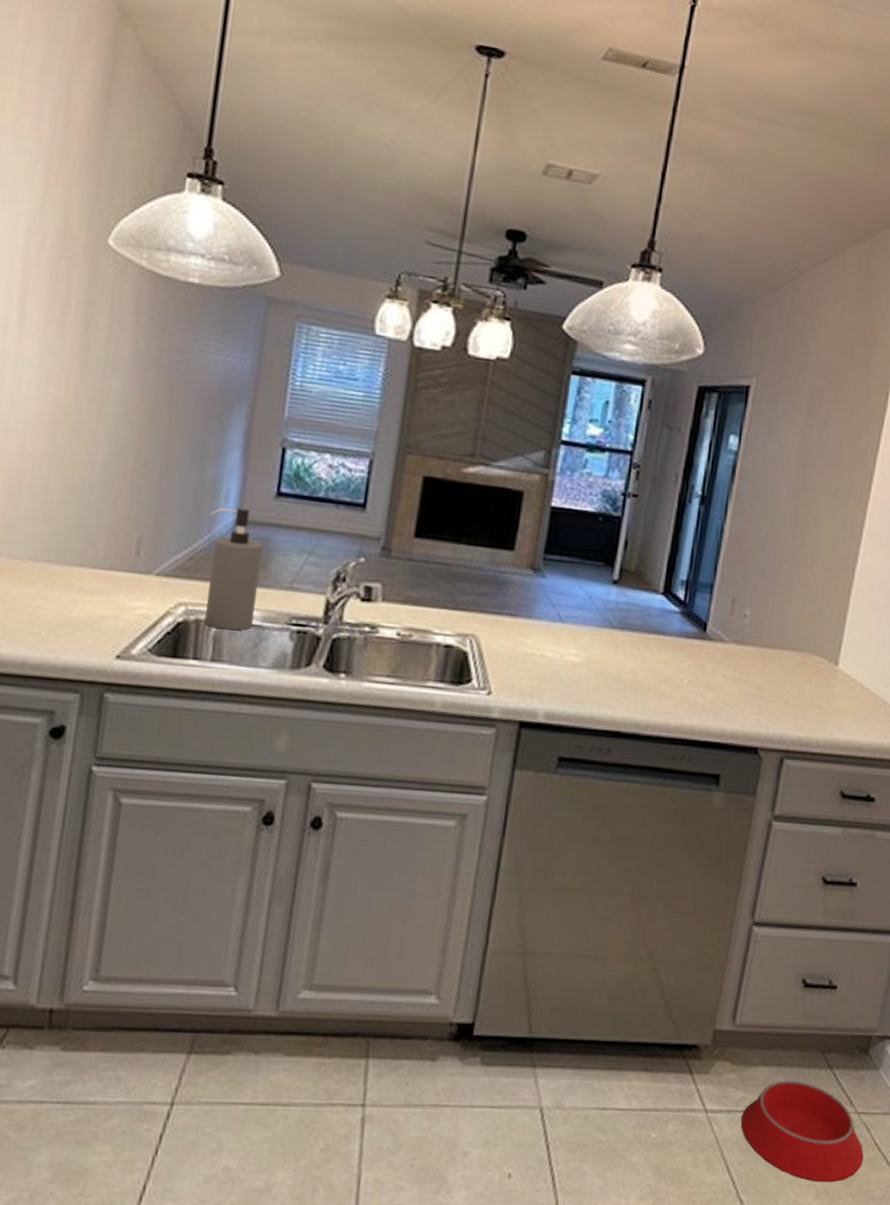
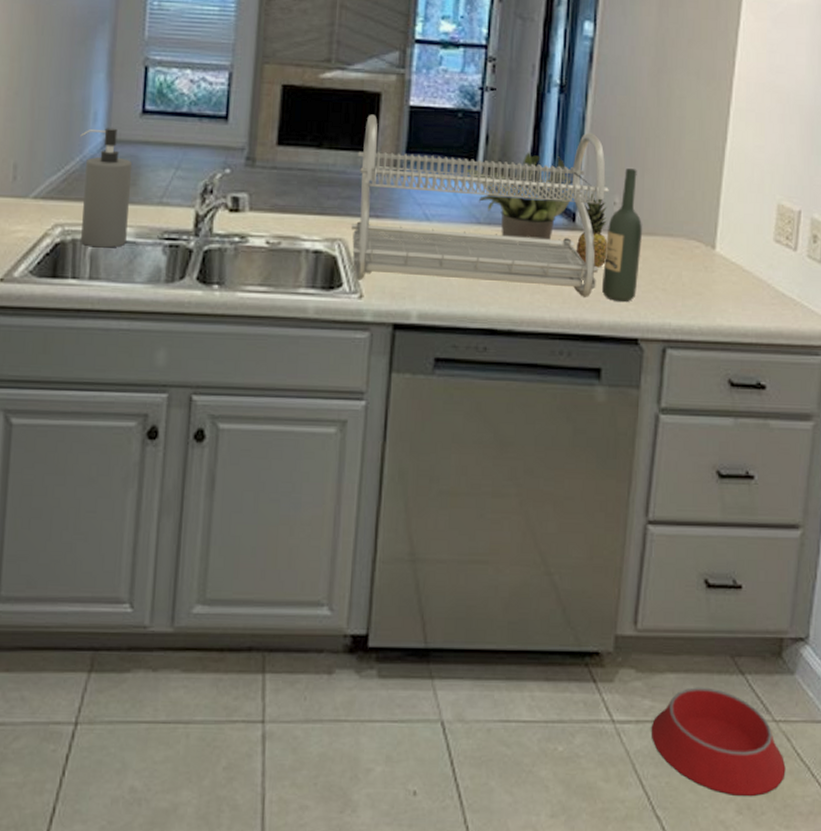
dish rack: none [483,512,741,706] -> present [351,114,609,297]
potted plant: none [603,558,707,653] -> present [466,150,573,245]
fruit: none [704,605,738,677] -> present [576,194,608,268]
wine bottle: none [726,582,770,712] -> present [601,168,642,302]

